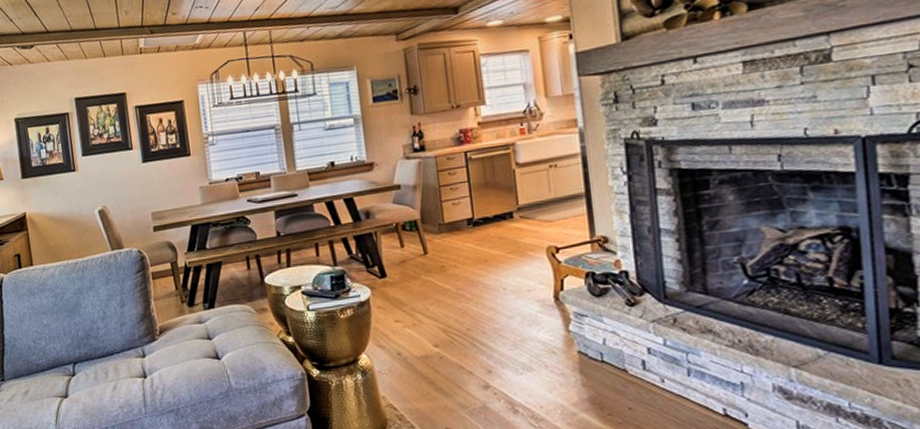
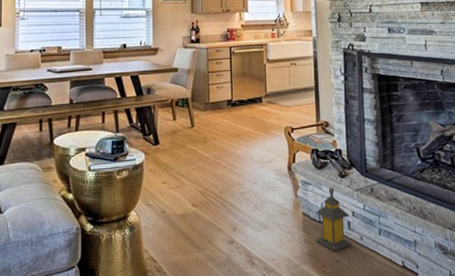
lantern: none [597,319,648,397] -> present [315,187,351,251]

